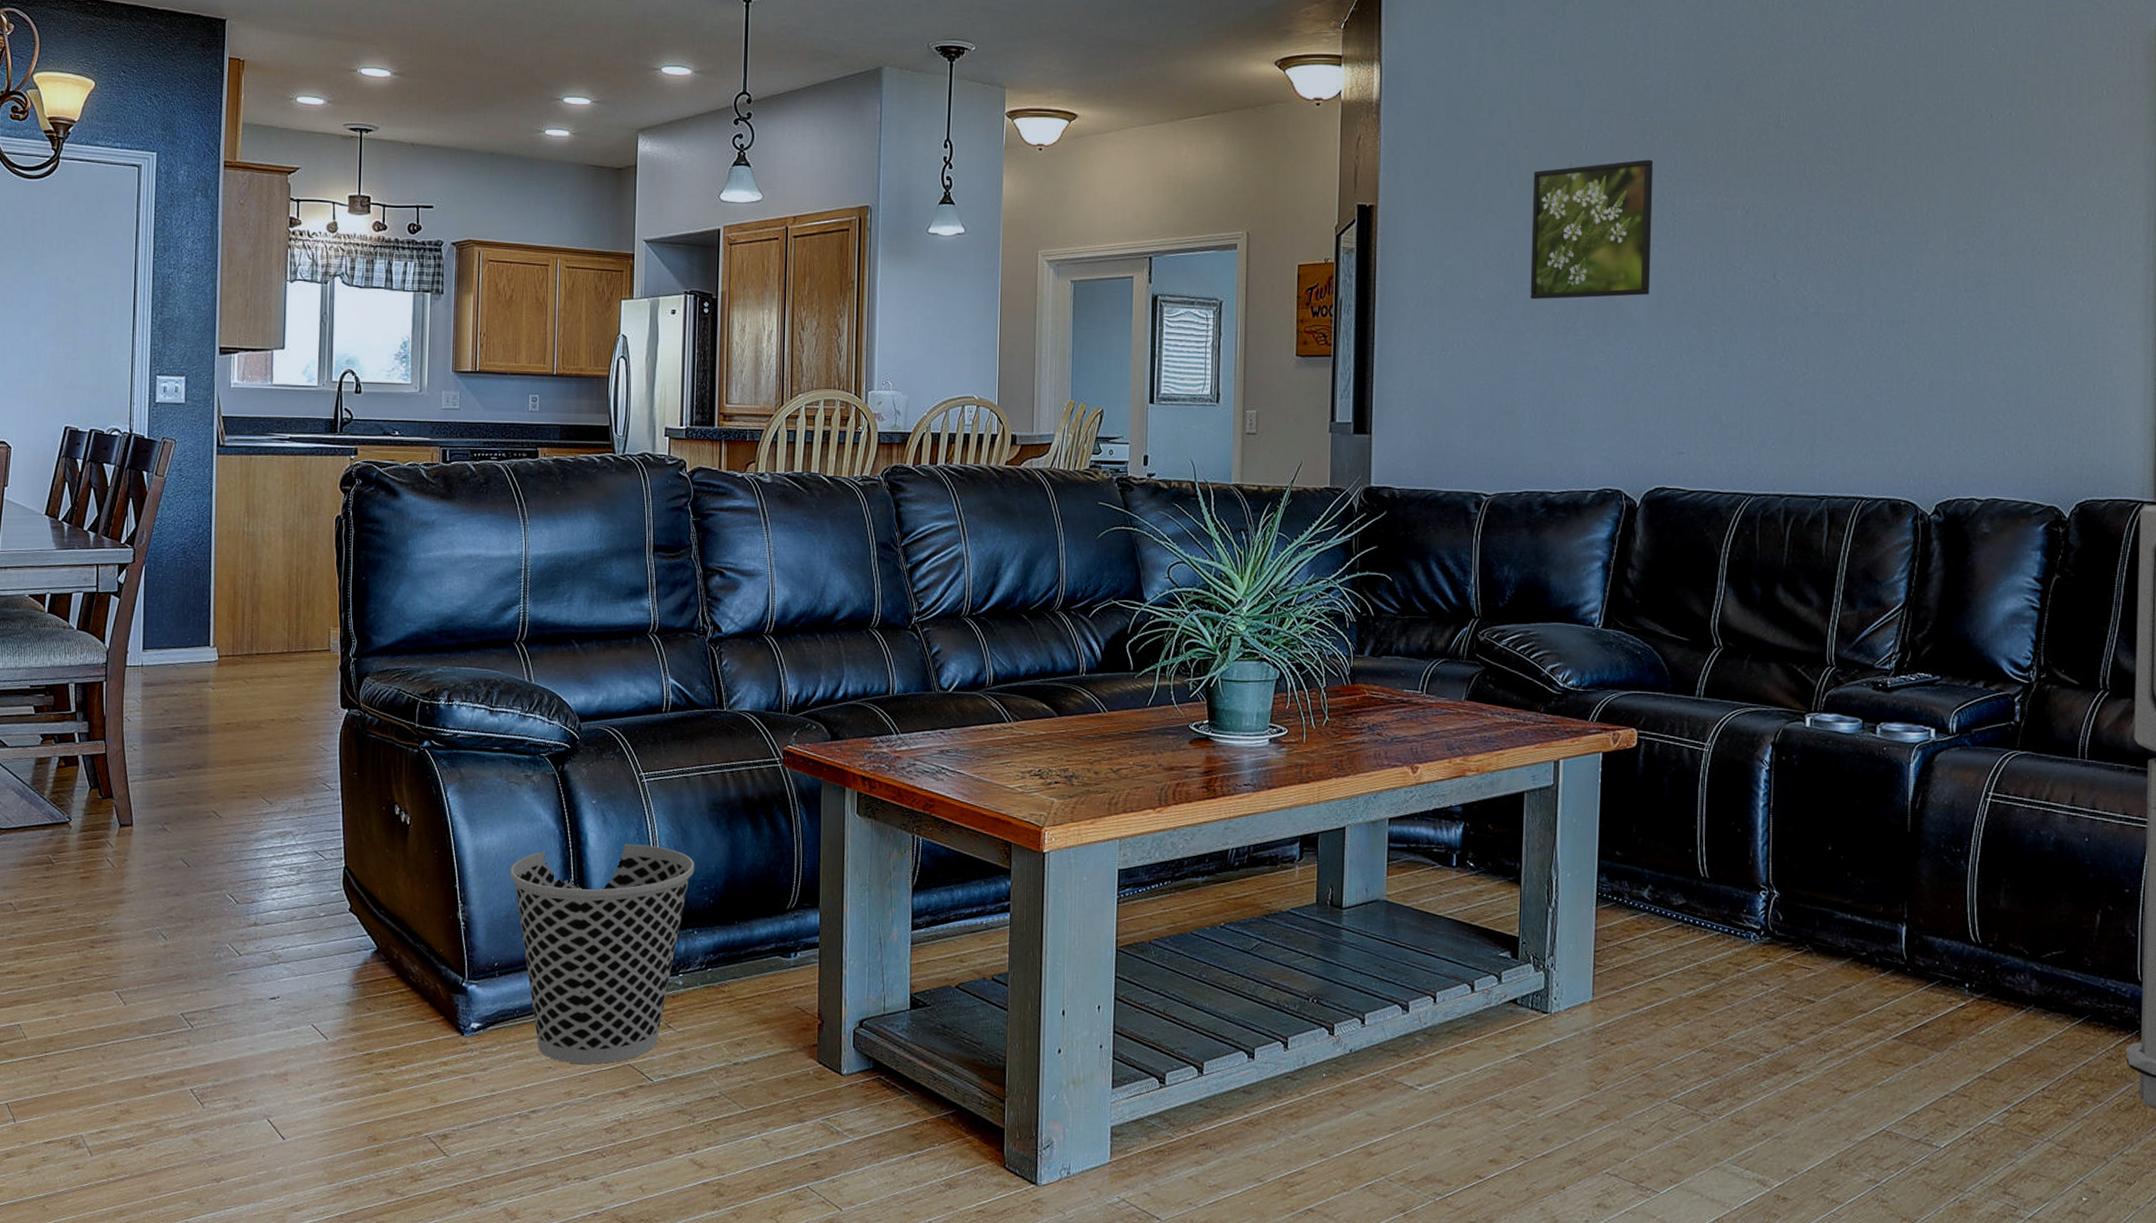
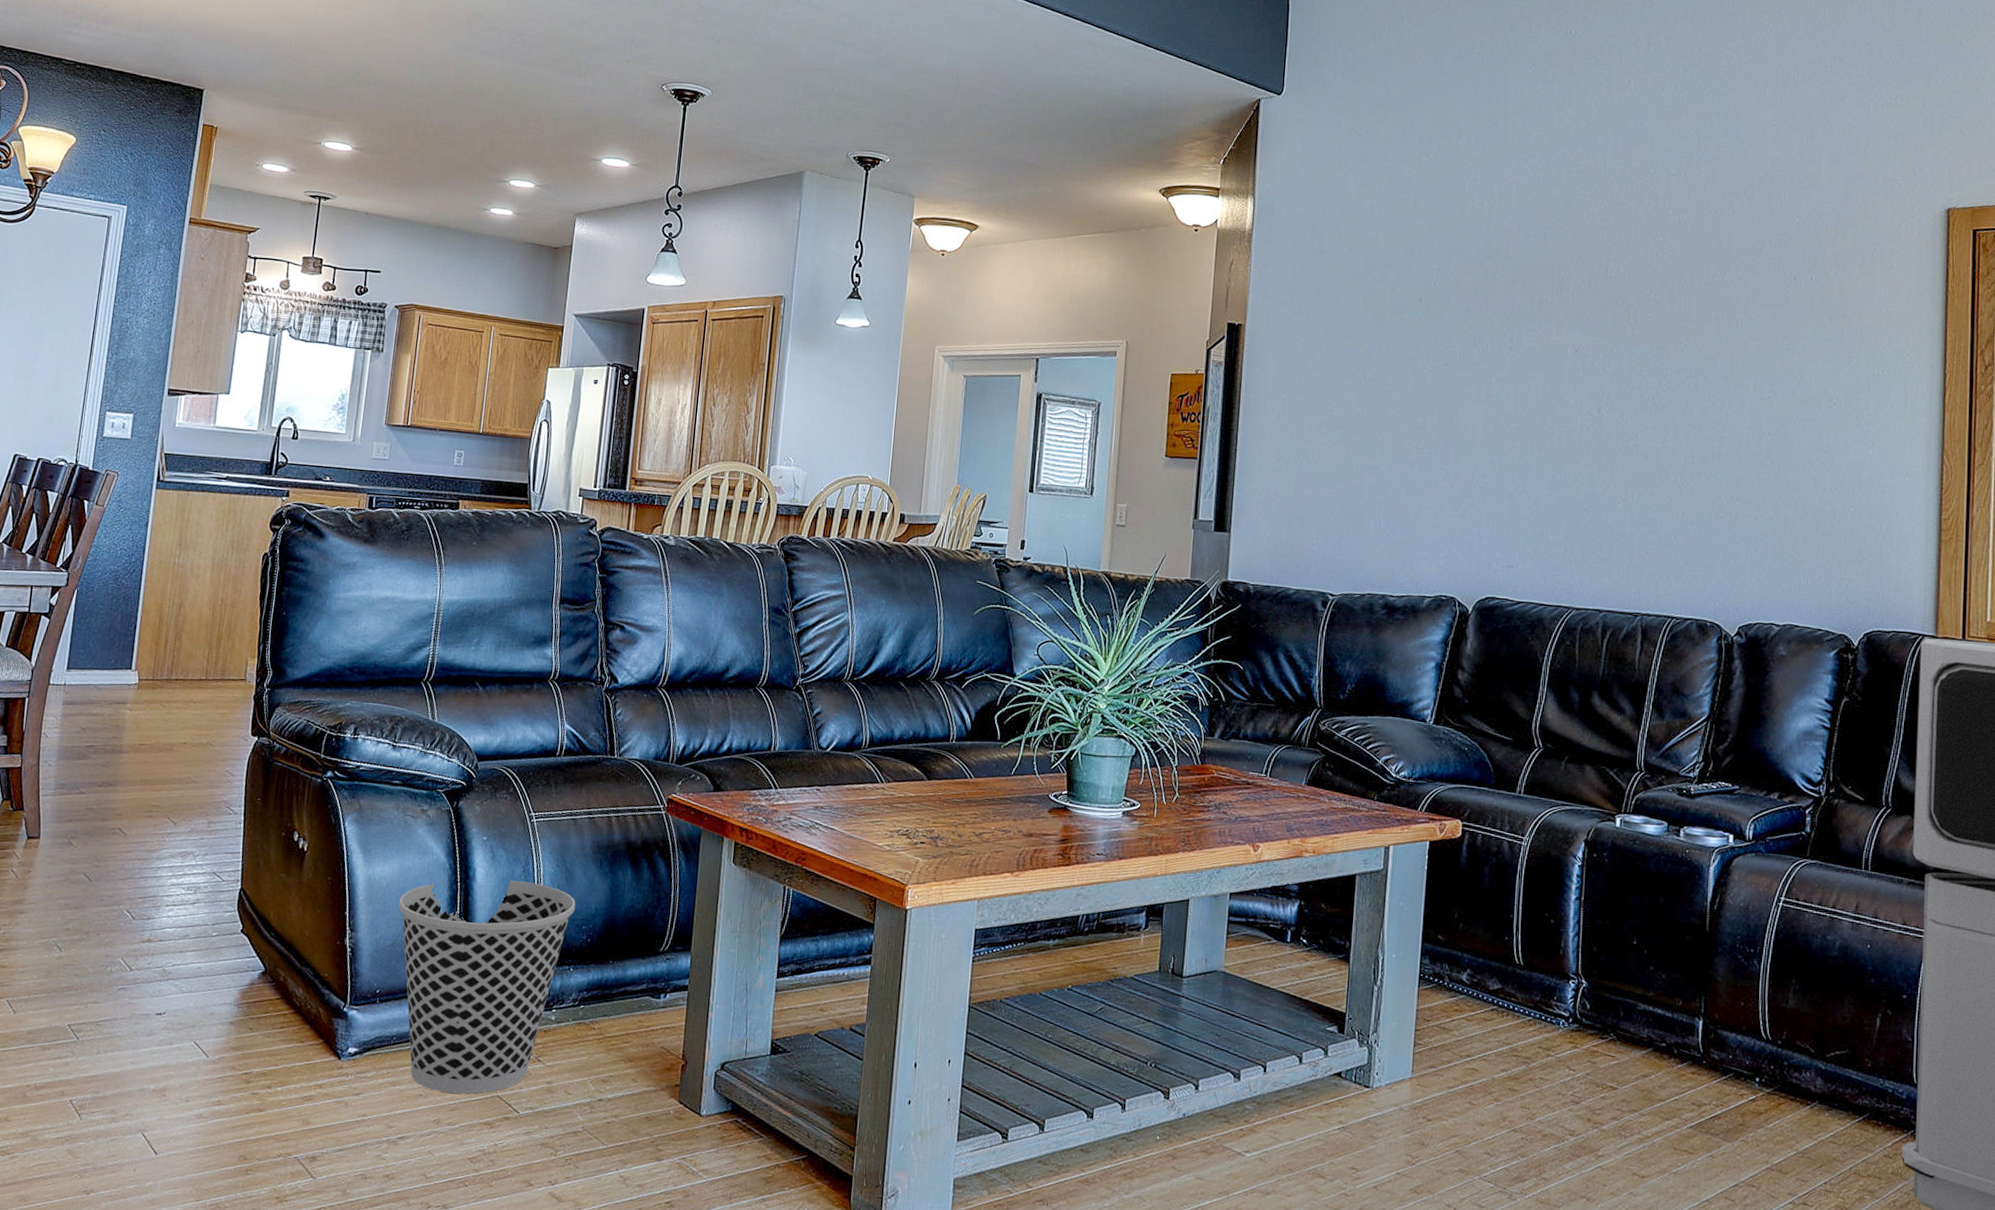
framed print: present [1530,159,1654,300] -> none [1379,298,1495,421]

